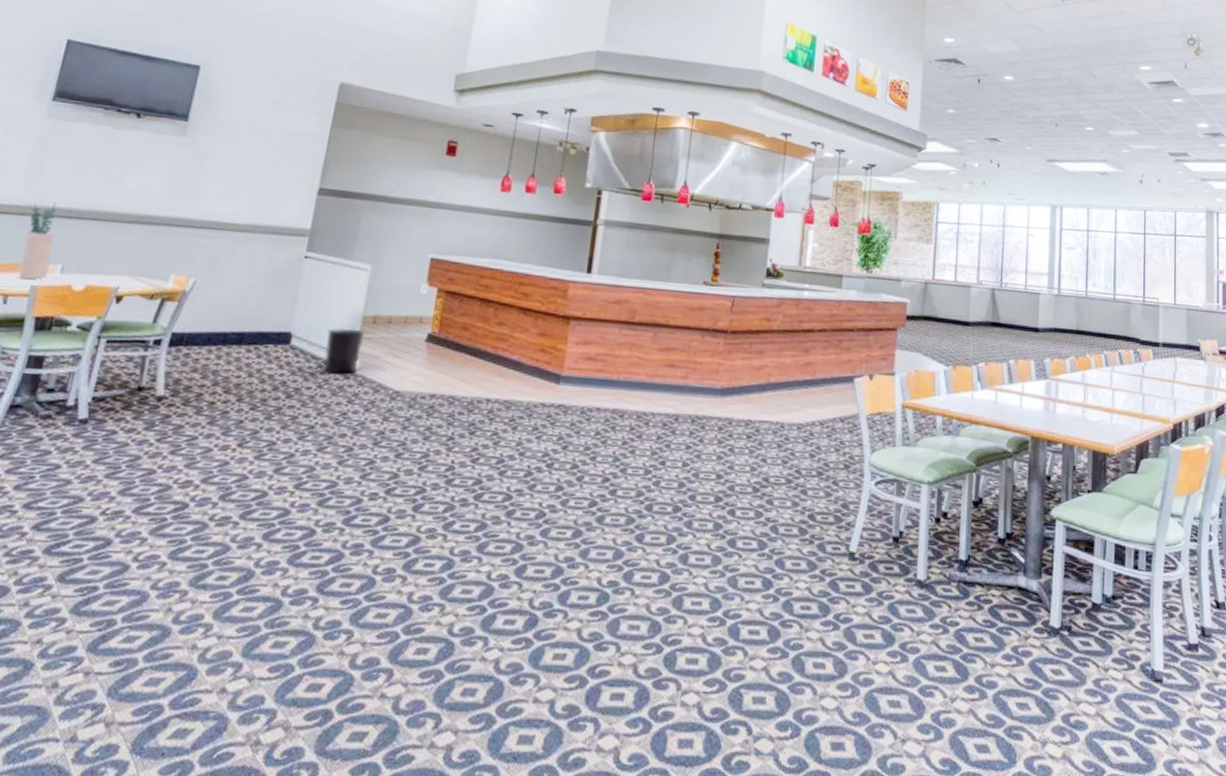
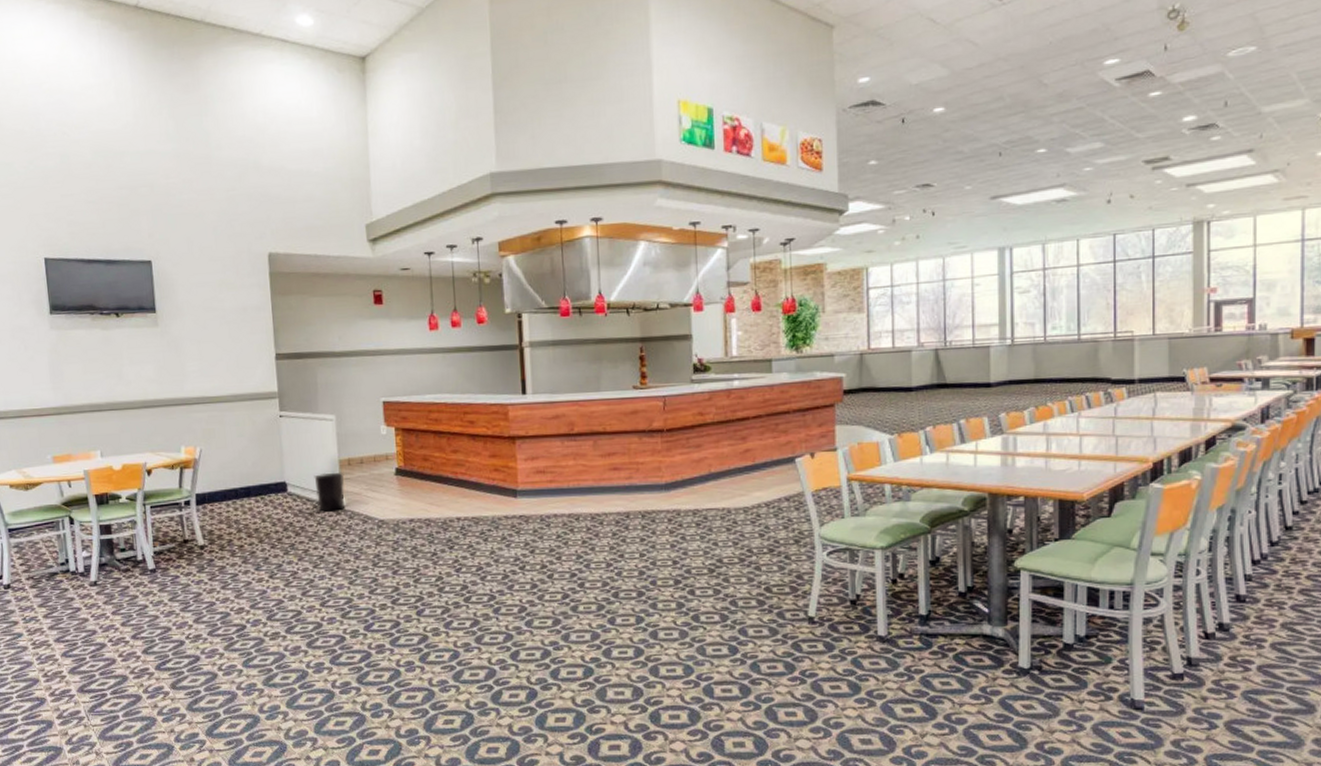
vase: present [18,202,58,280] -> none [64,400,93,466]

